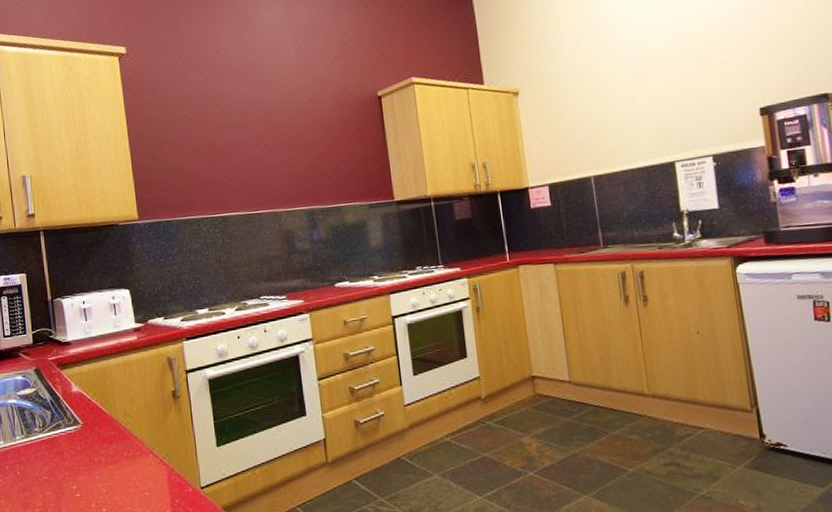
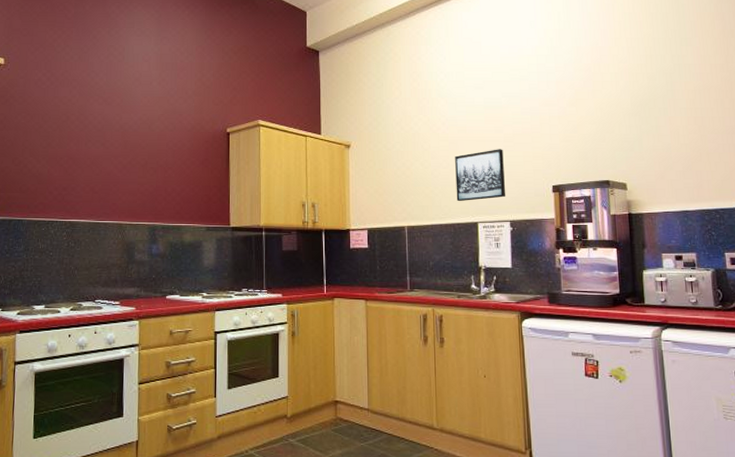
wall art: none [641,73,706,141] -> present [455,149,506,202]

